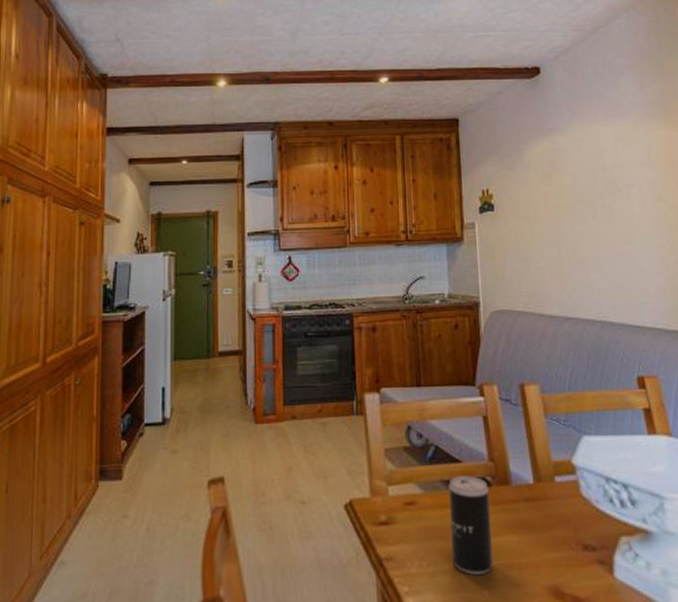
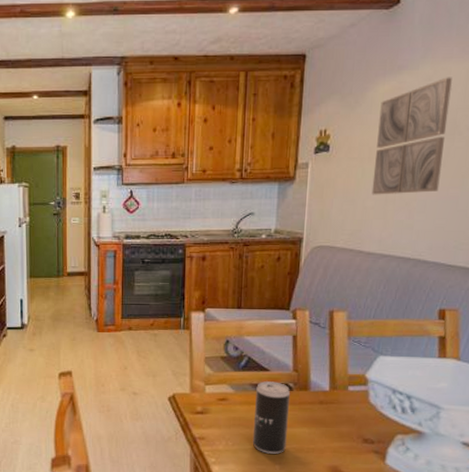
wall art: none [538,138,611,254] -> present [371,77,452,195]

